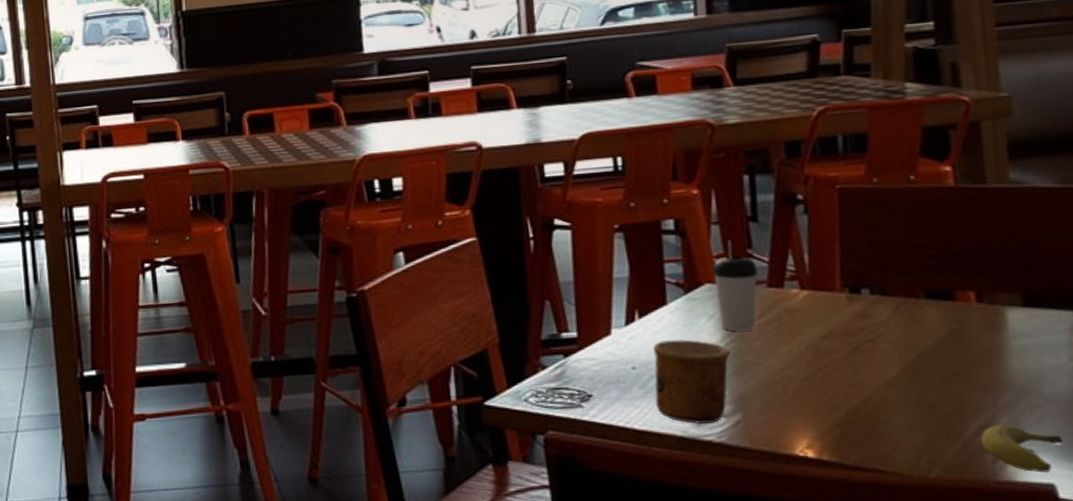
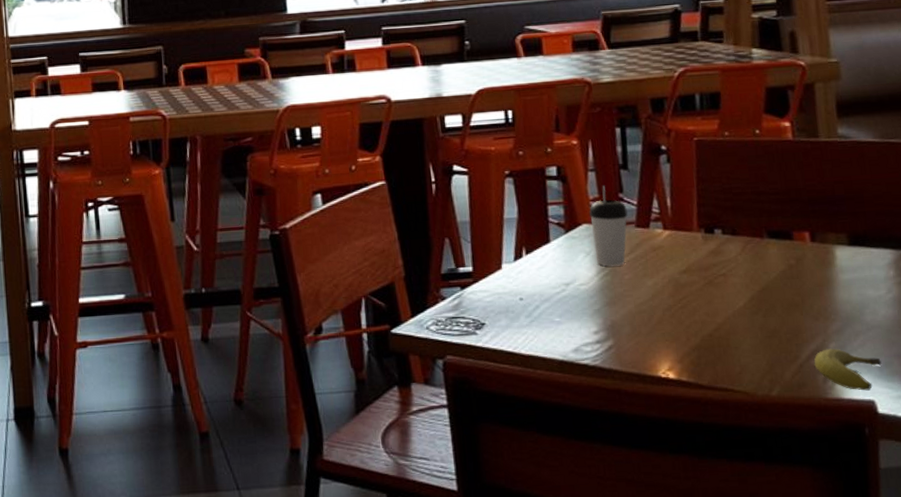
cup: present [653,339,731,424] -> none [537,273,604,349]

